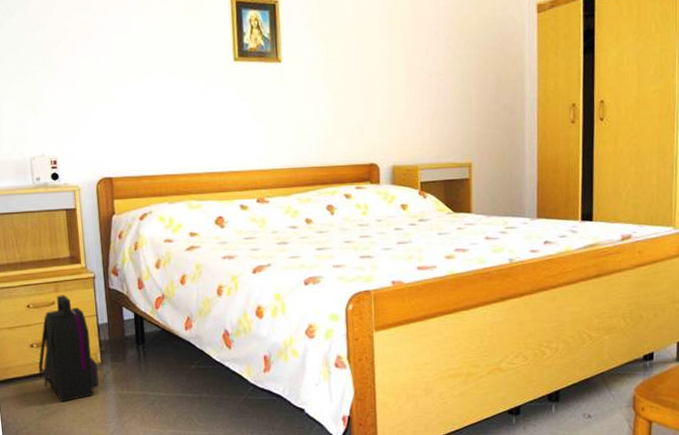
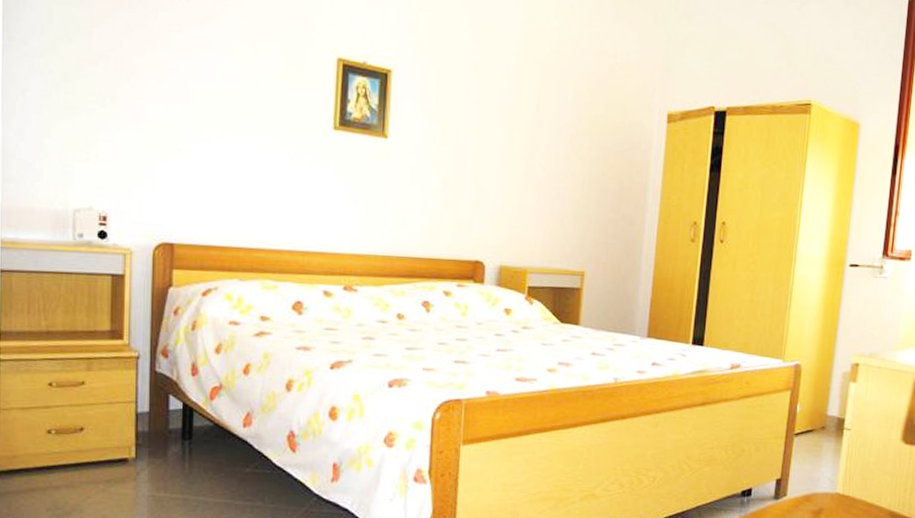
backpack: present [38,295,99,403] -> none [54,374,130,502]

